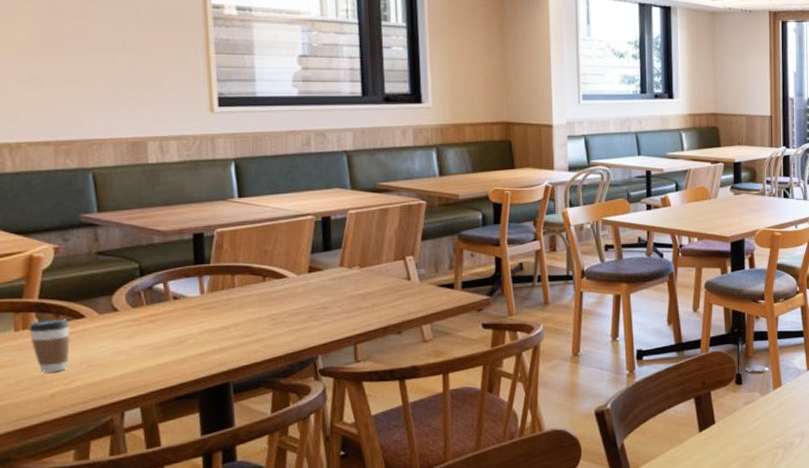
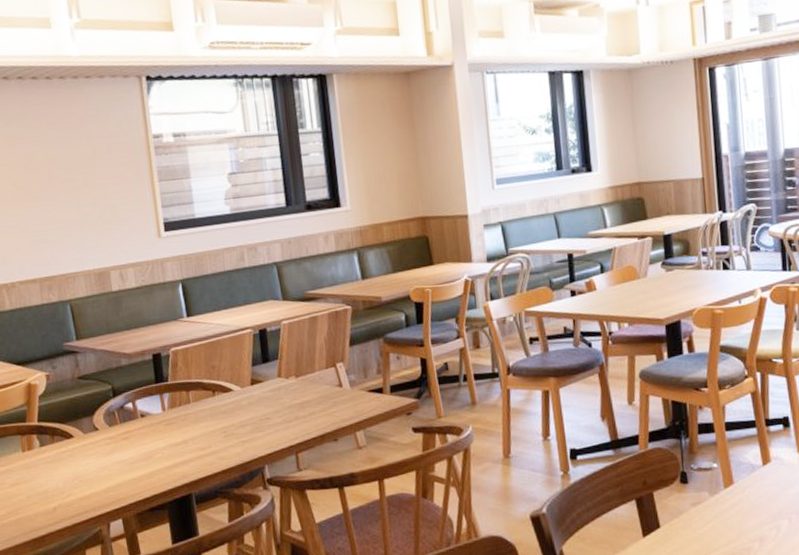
coffee cup: present [28,319,70,373] -> none [32,439,64,489]

